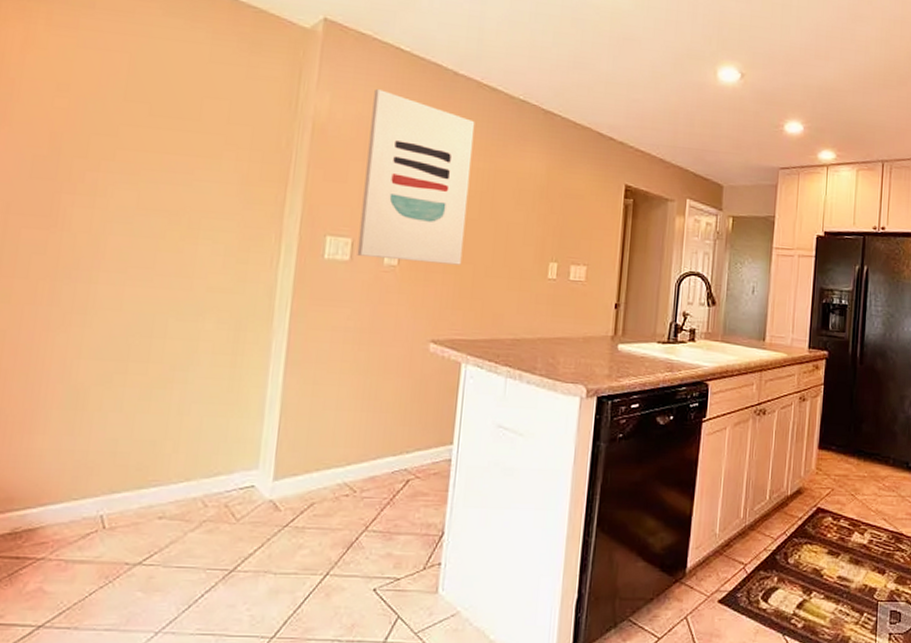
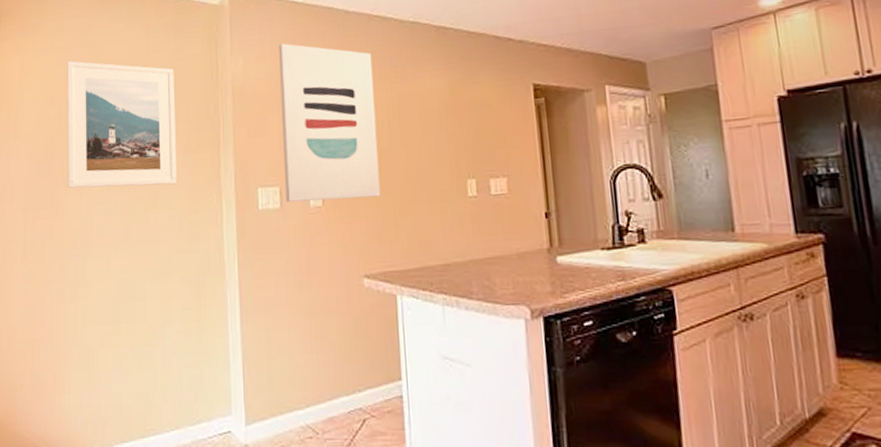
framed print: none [75,46,243,216] -> present [67,60,177,188]

